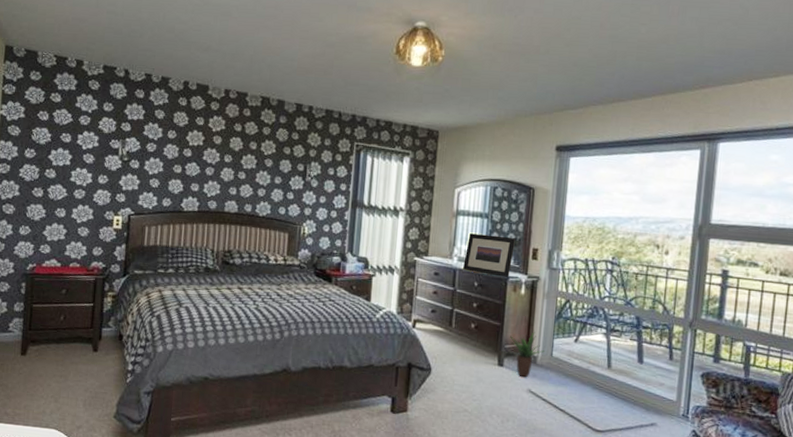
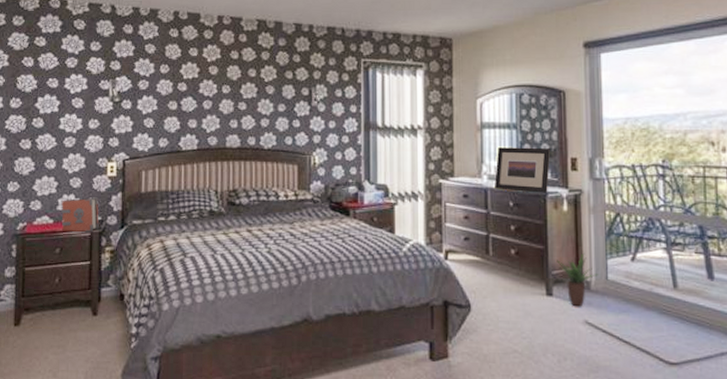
book: none [68,246,104,278] -> present [61,197,99,233]

